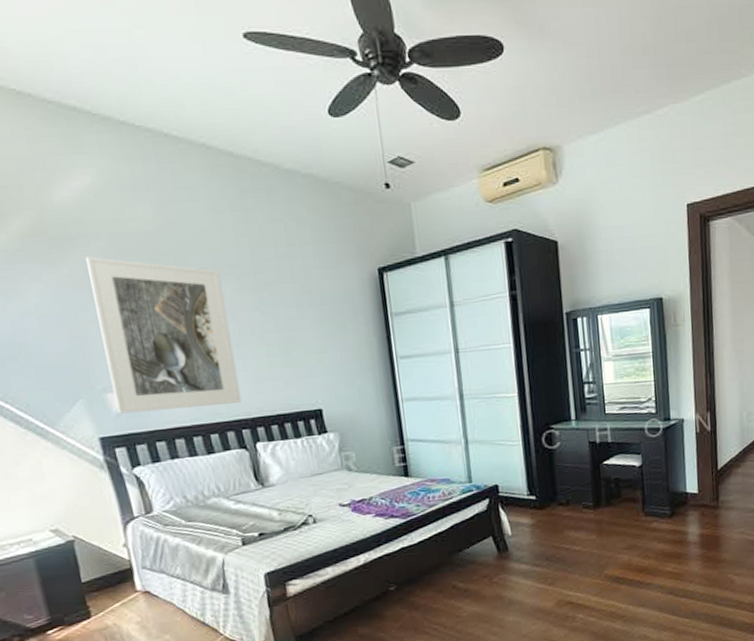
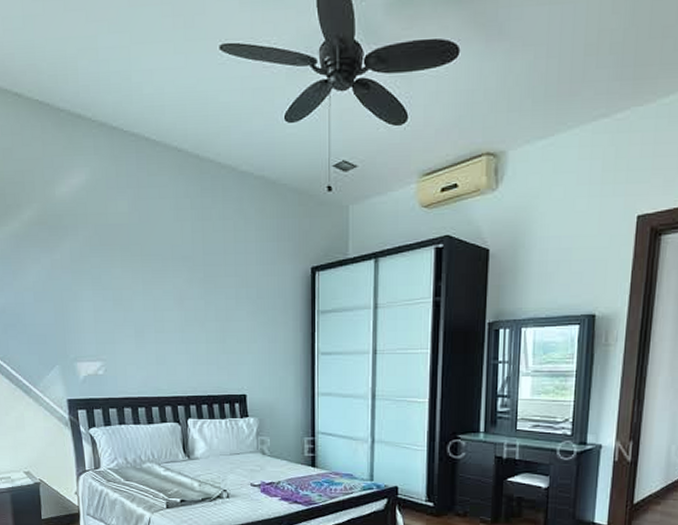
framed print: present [86,256,242,414] -> none [74,244,181,381]

